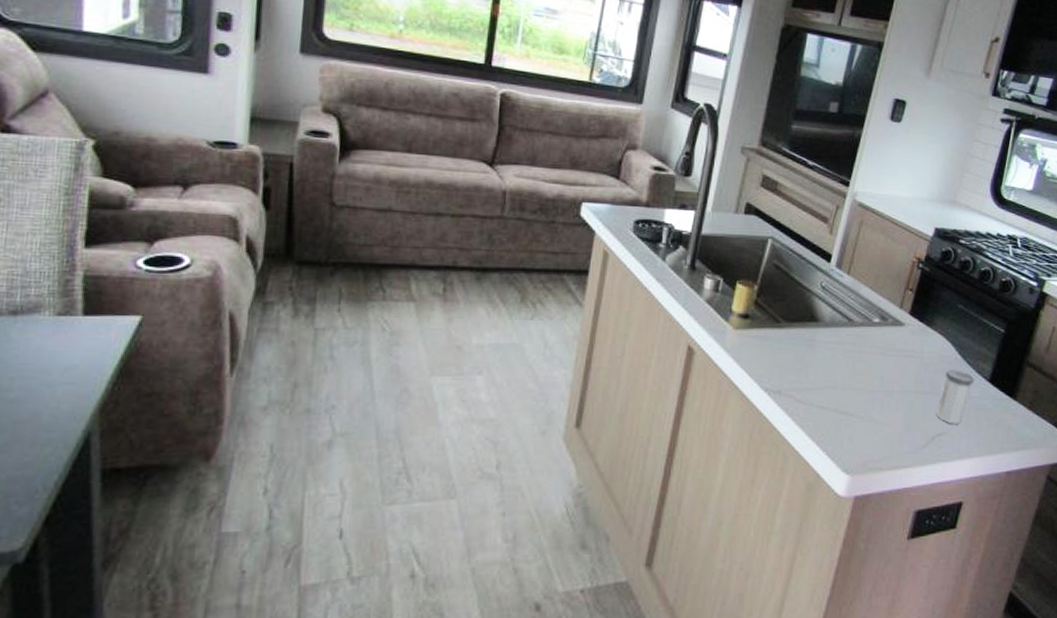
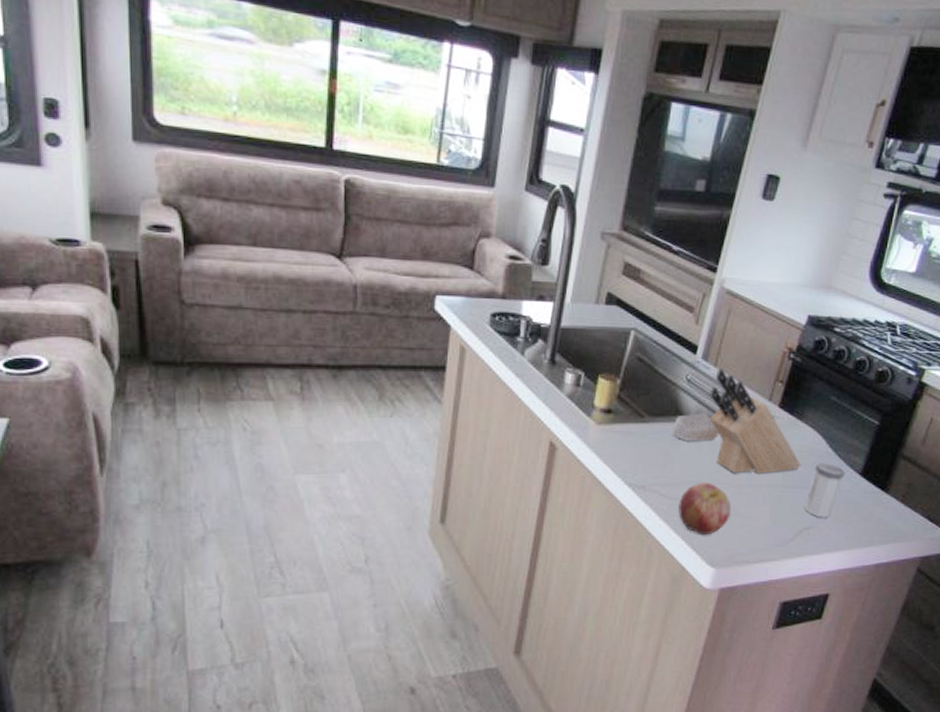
soap bar: none [808,319,852,347] -> present [673,413,719,442]
apple: none [813,388,865,442] -> present [678,482,732,536]
knife block: none [843,276,932,380] -> present [709,368,801,474]

